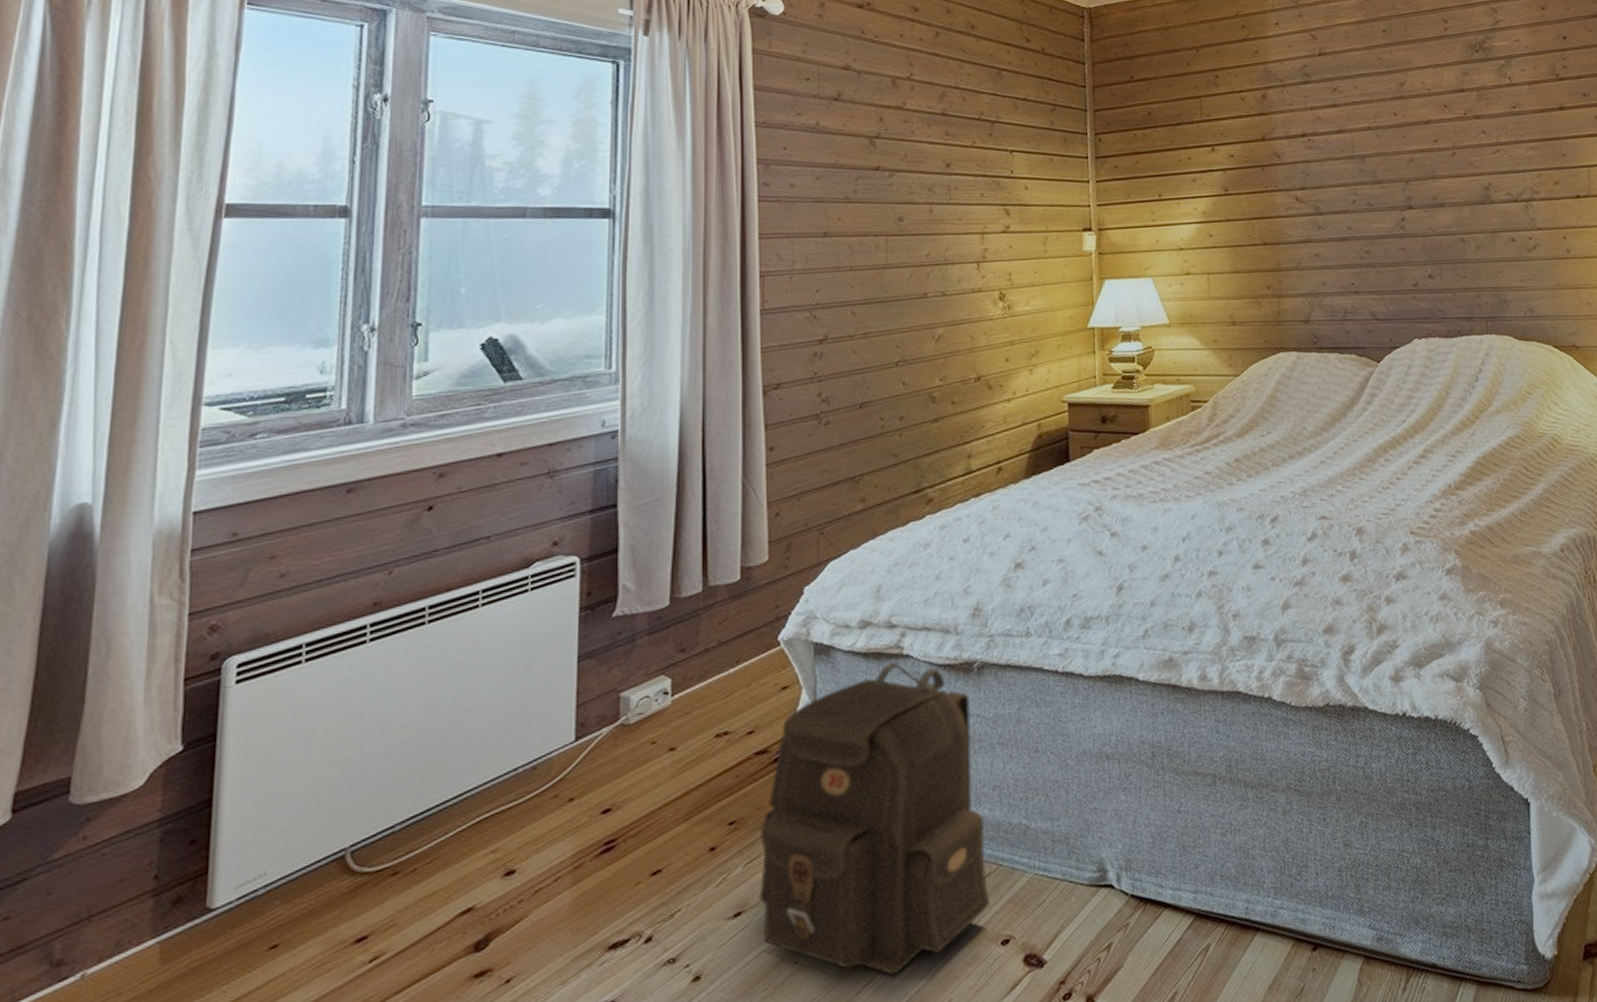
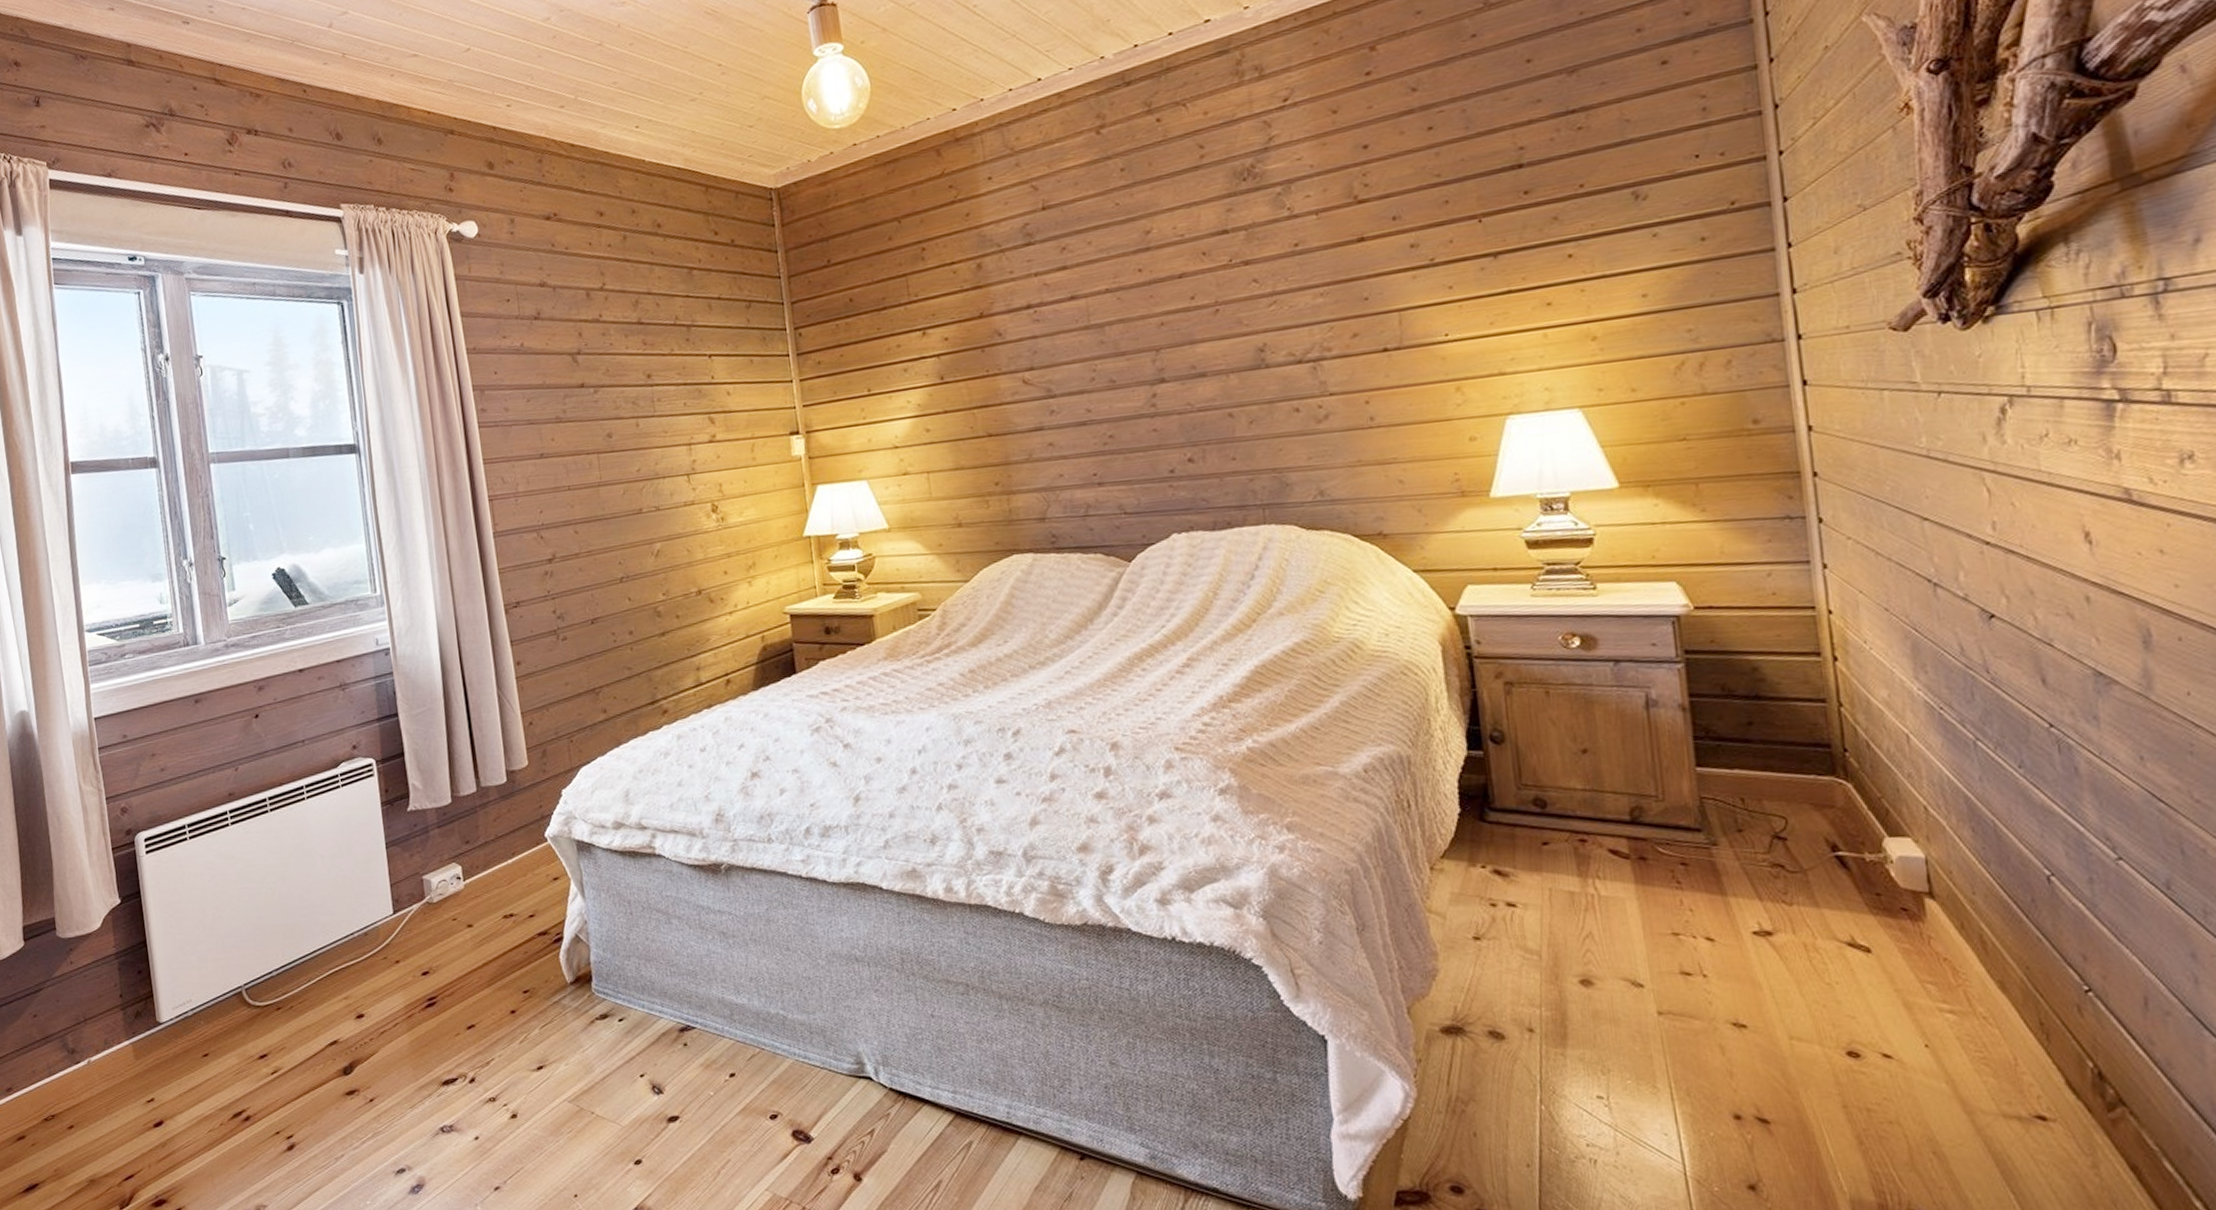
backpack: present [759,662,991,975] -> none [550,861,757,1133]

